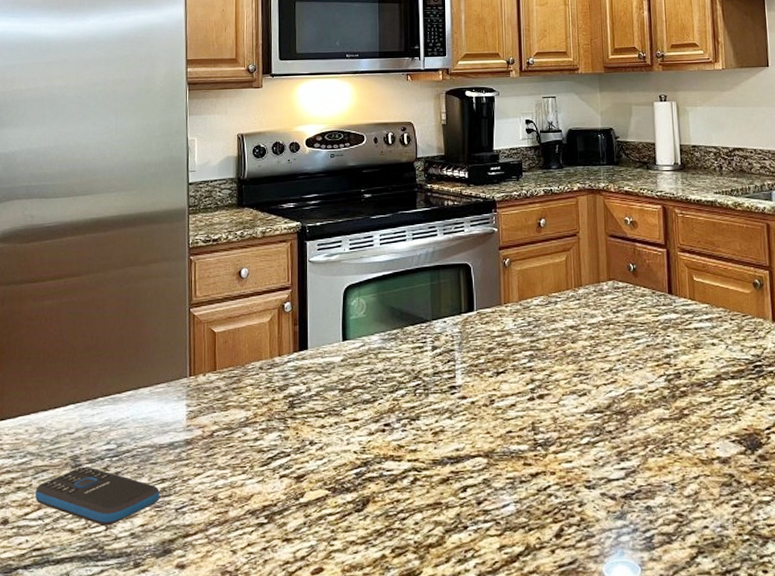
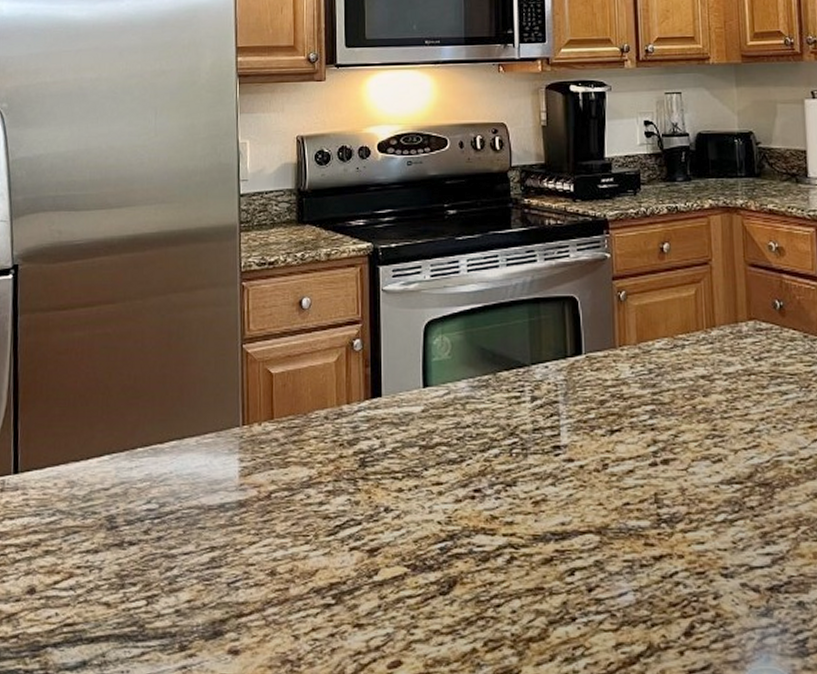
mobile phone: present [35,466,160,526] -> none [66,529,209,600]

